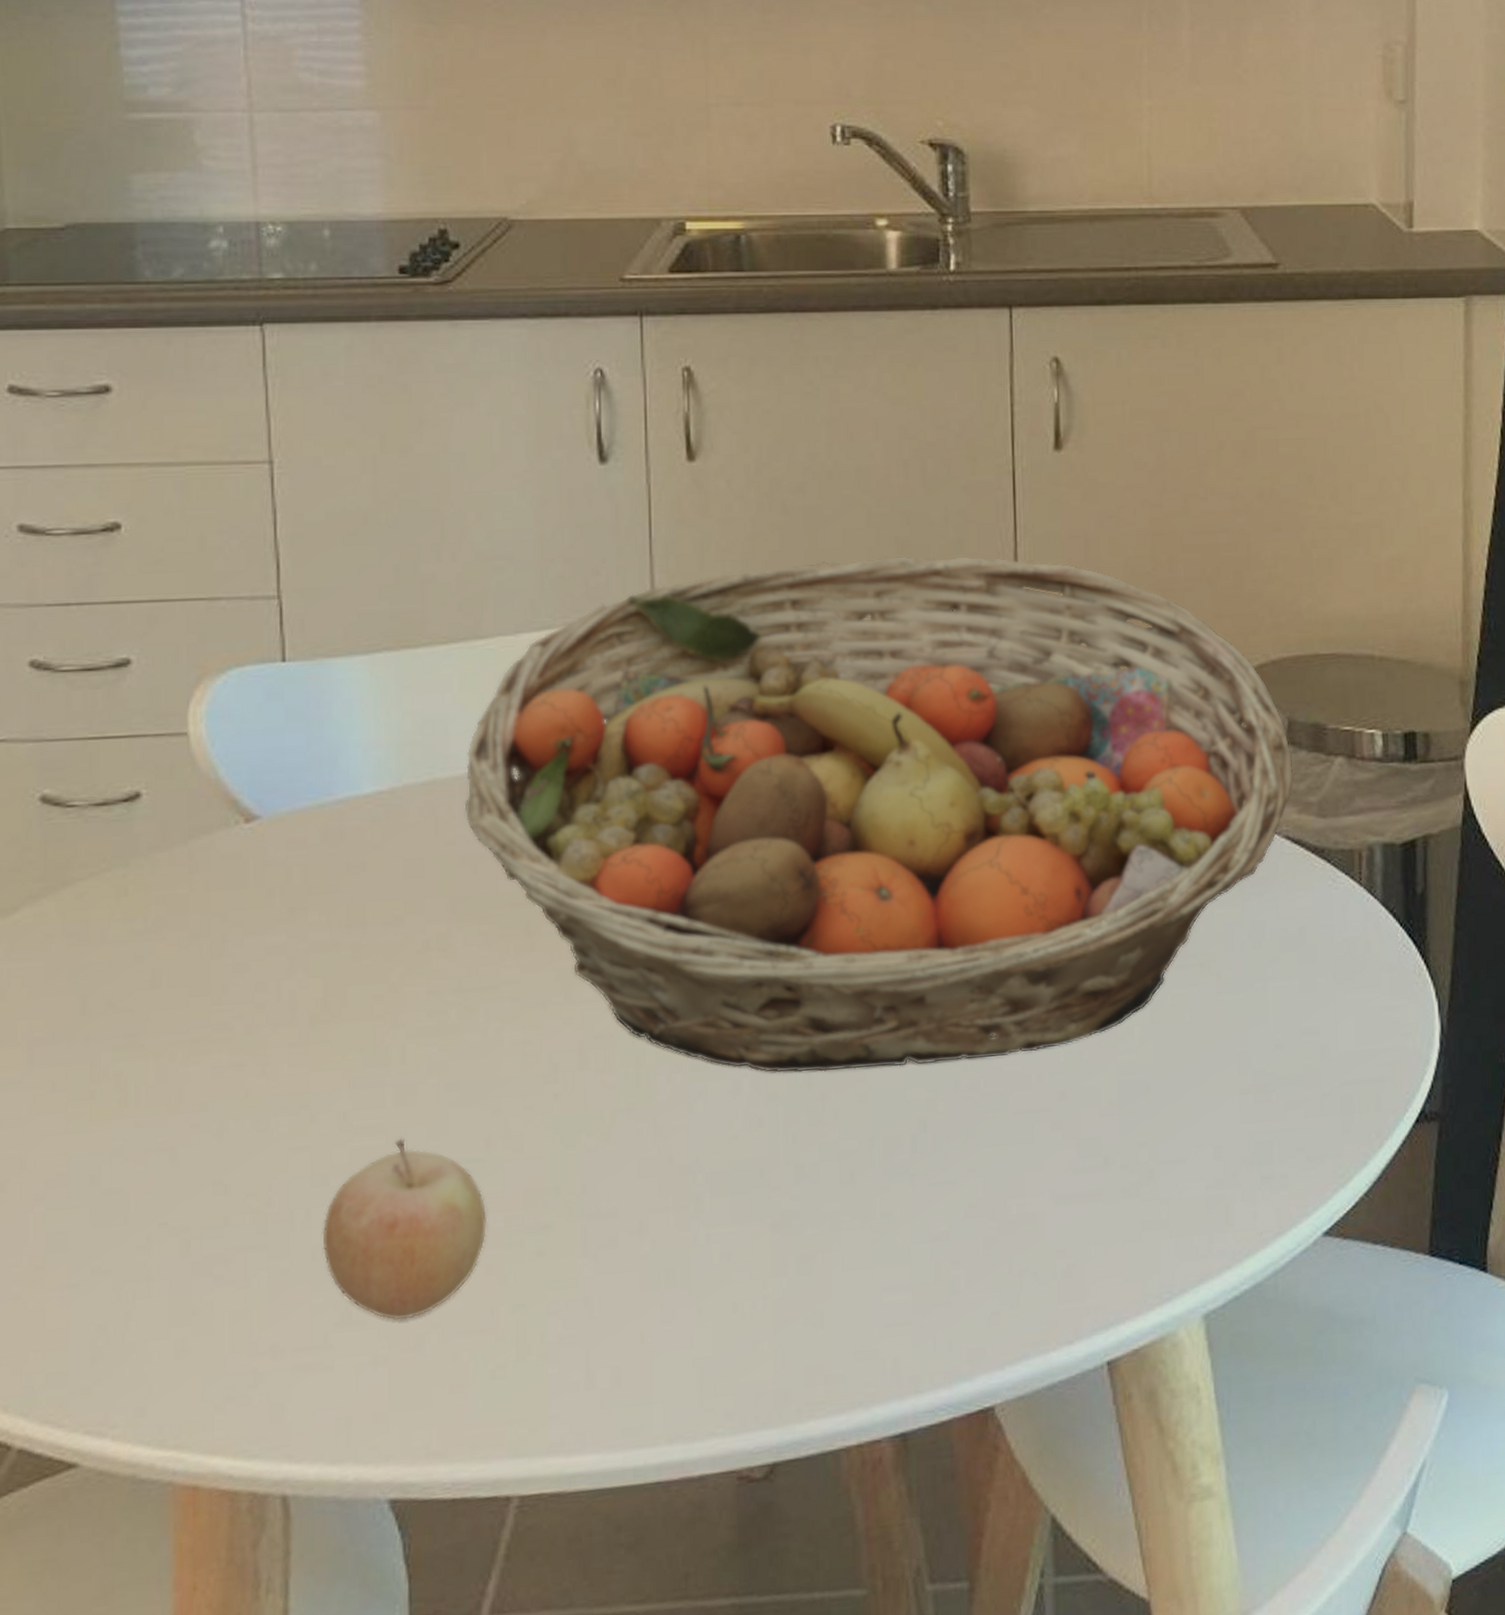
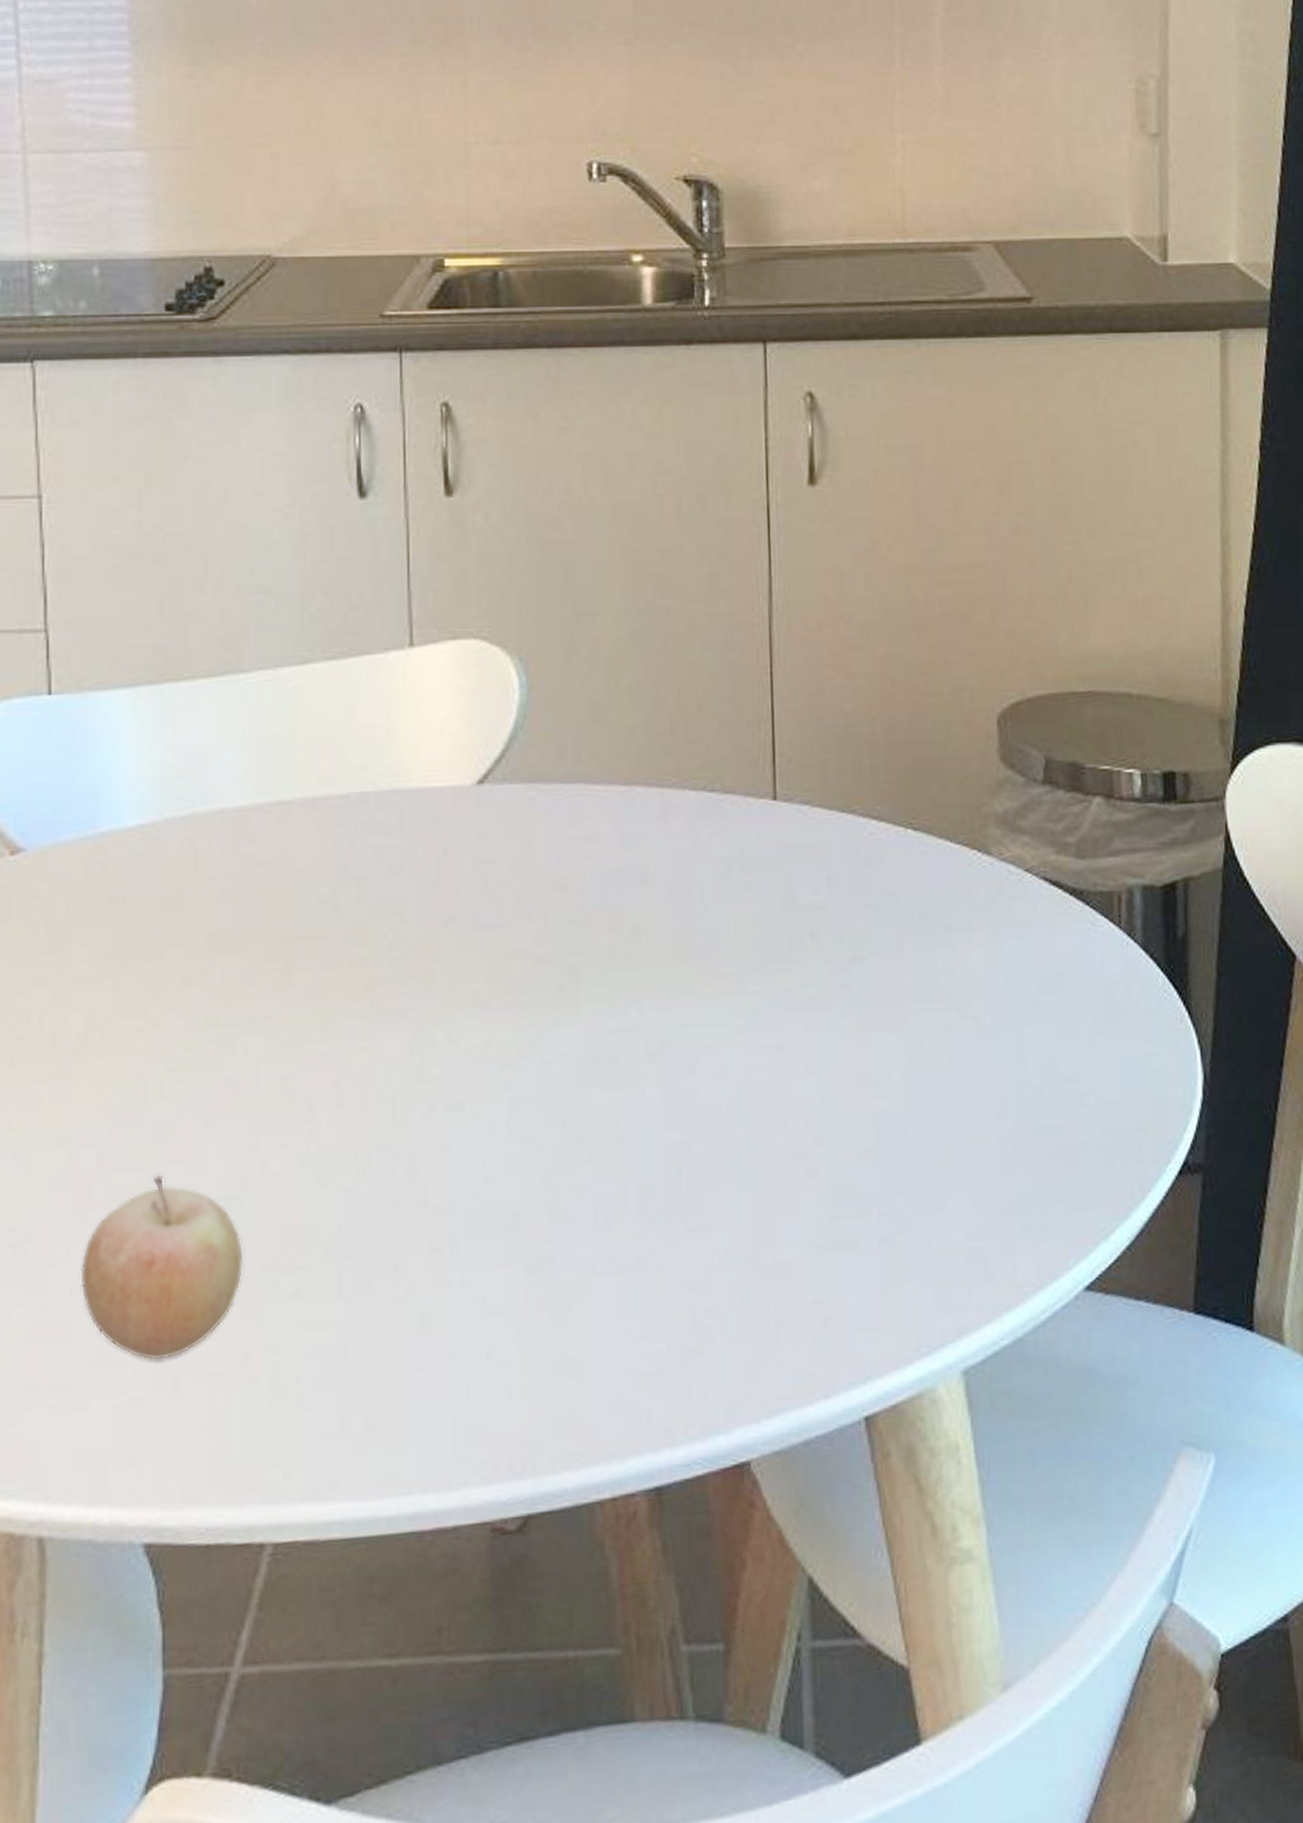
fruit basket: present [464,556,1294,1073] -> none [224,591,1052,1114]

